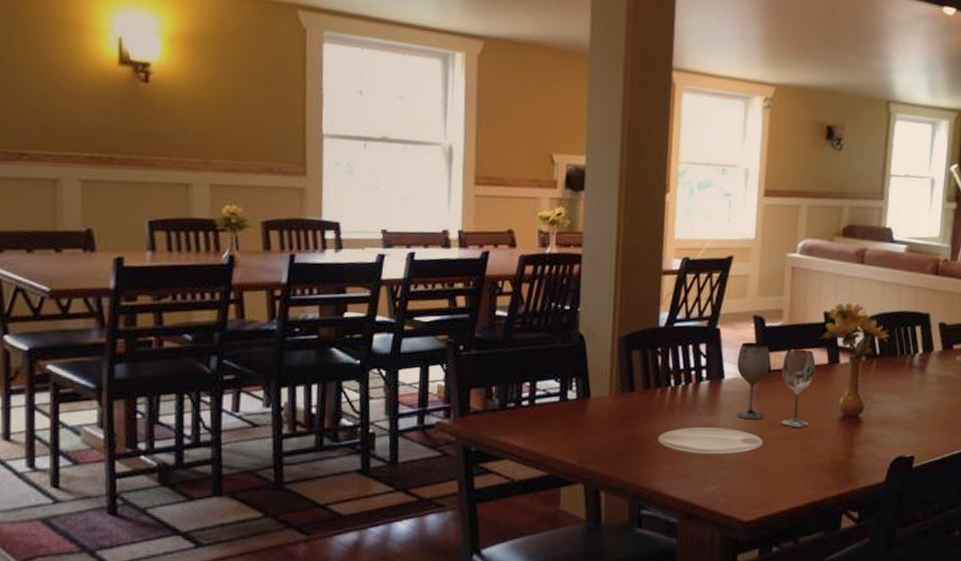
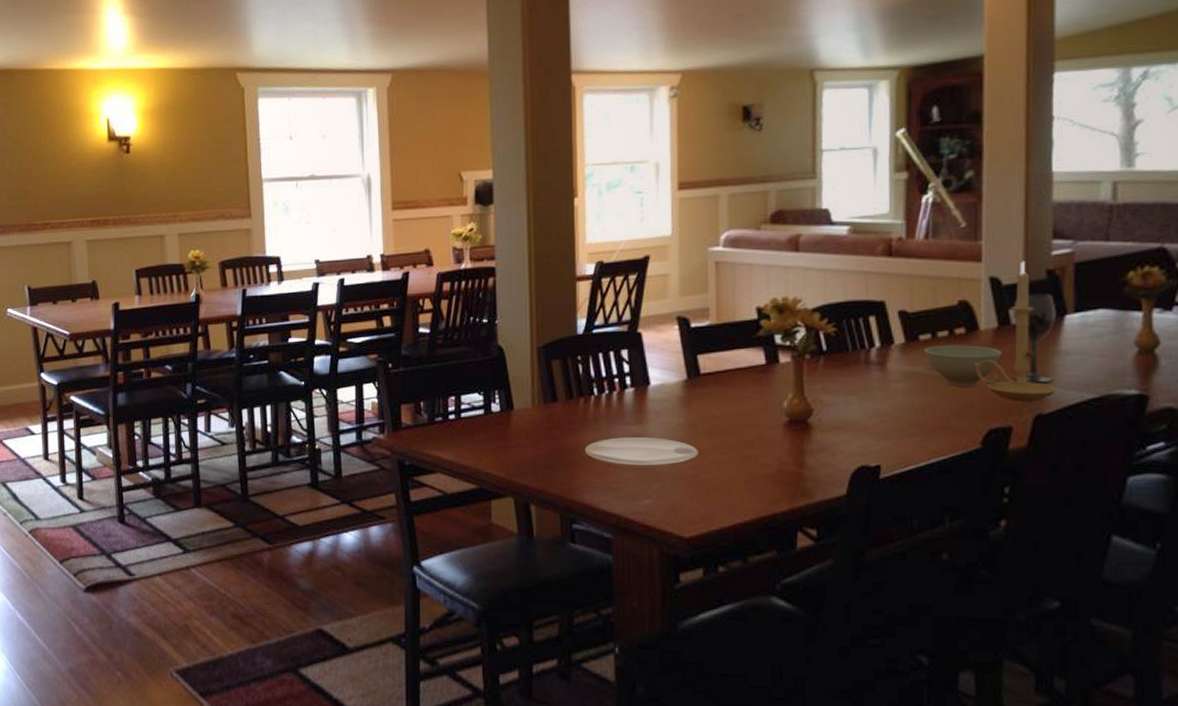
wineglass: present [736,342,816,428] -> none [663,345,752,435]

